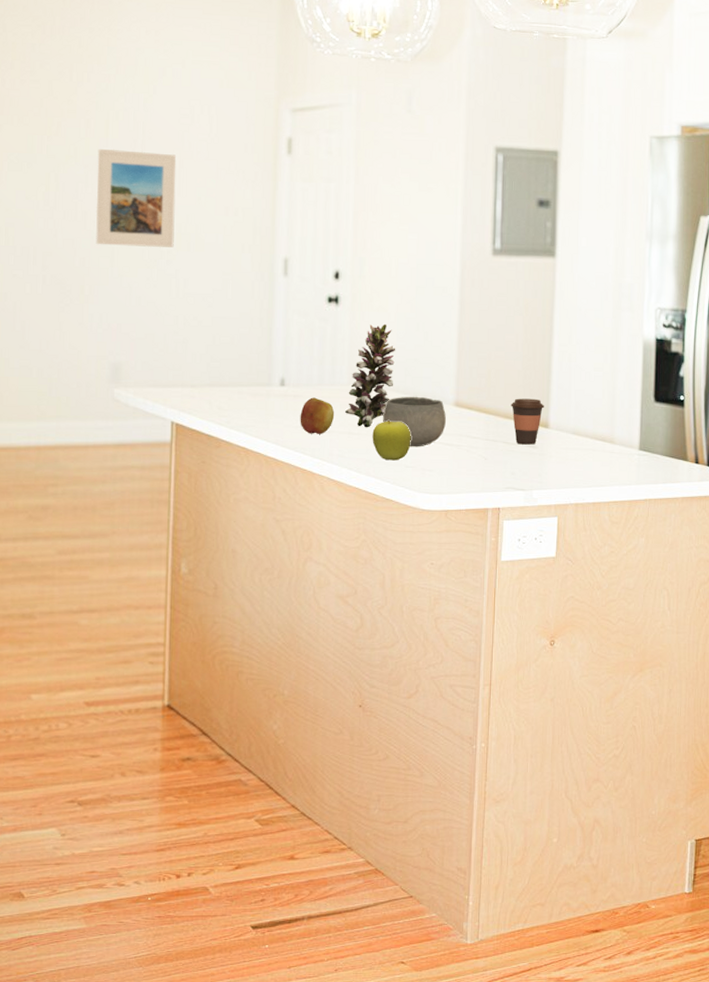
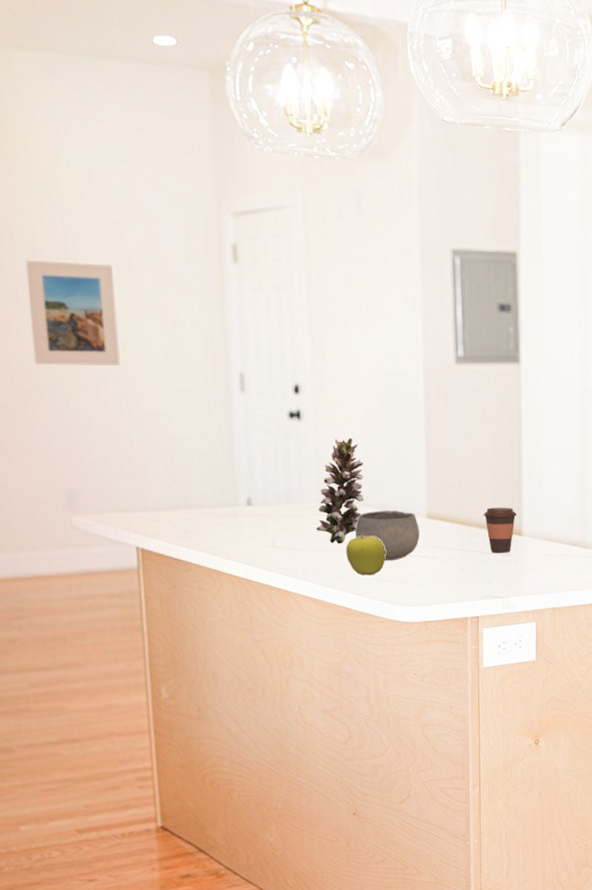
apple: present [300,397,335,434] -> none [270,516,306,553]

